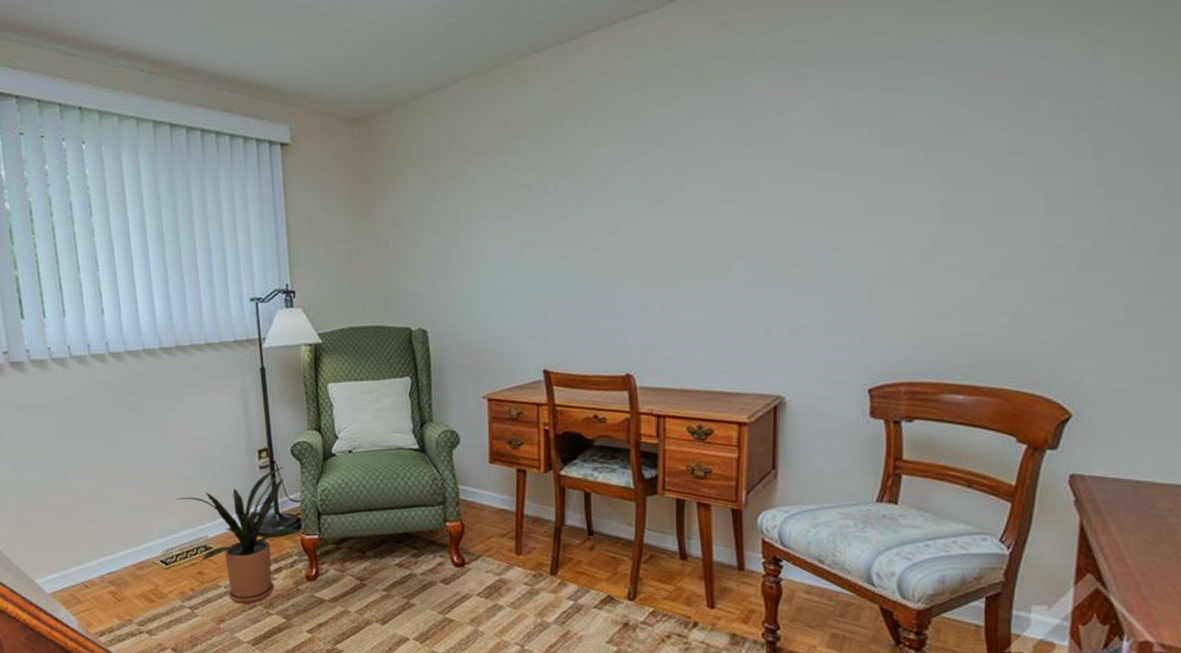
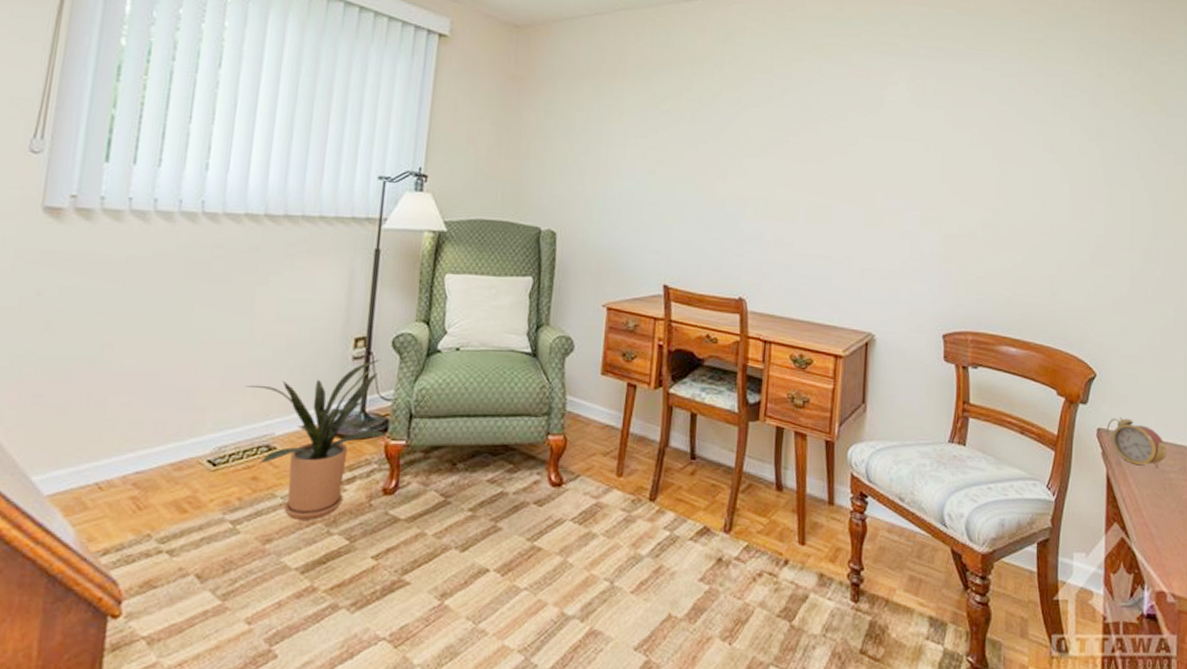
alarm clock: none [1082,460,1169,512] -> present [1106,417,1169,468]

